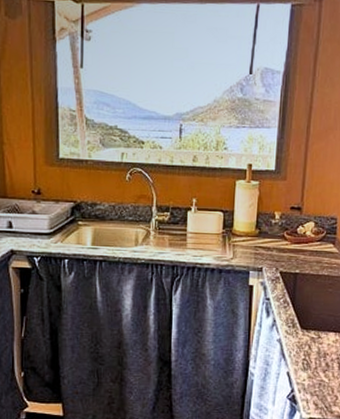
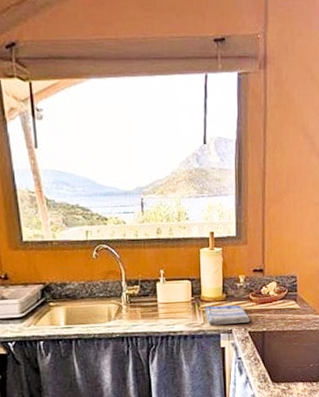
dish towel: none [236,240,283,262] -> present [205,304,250,325]

